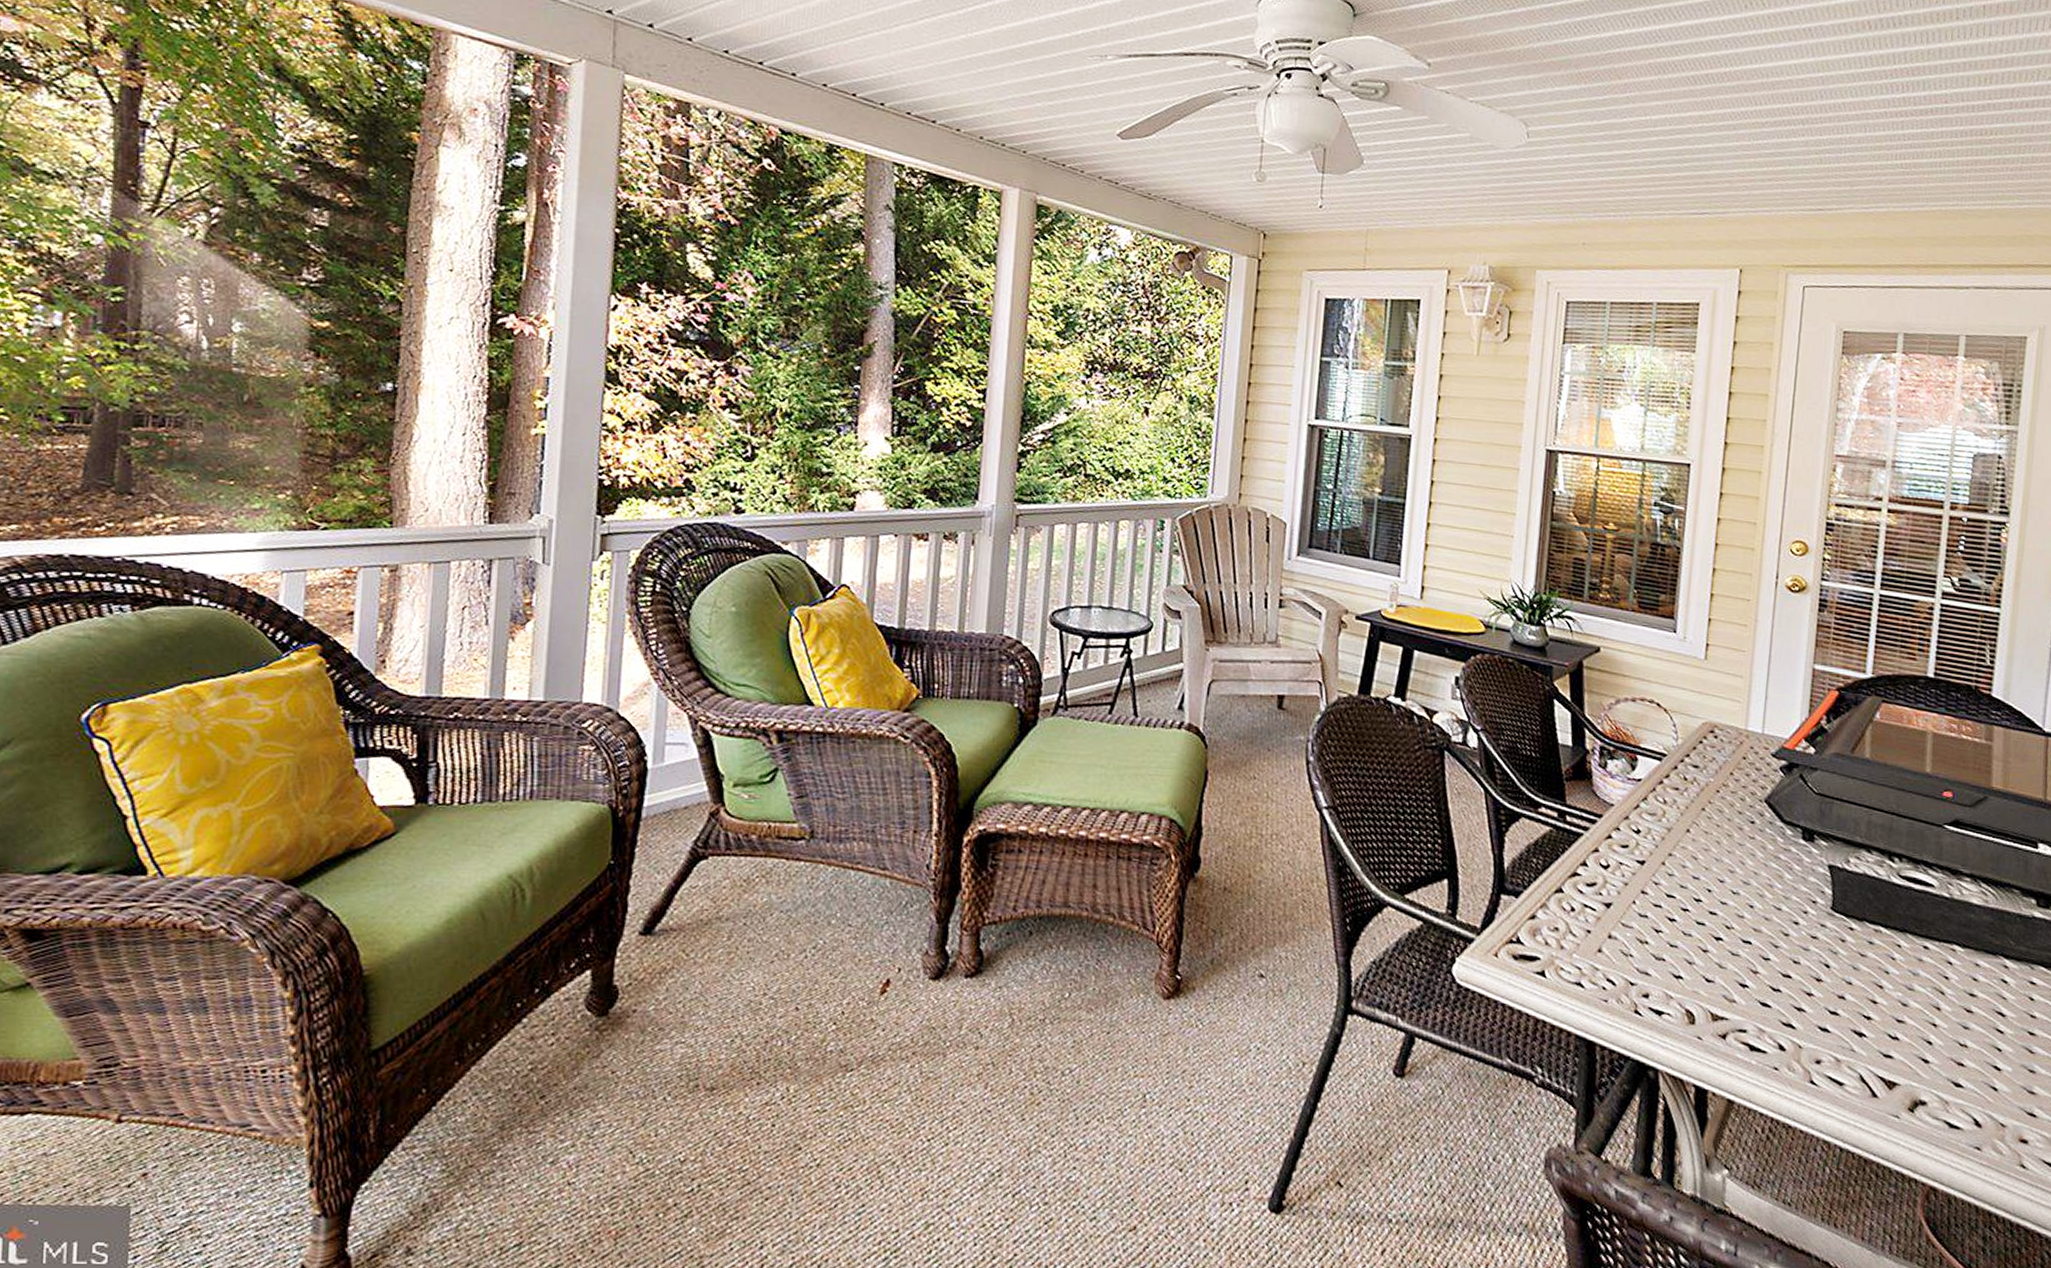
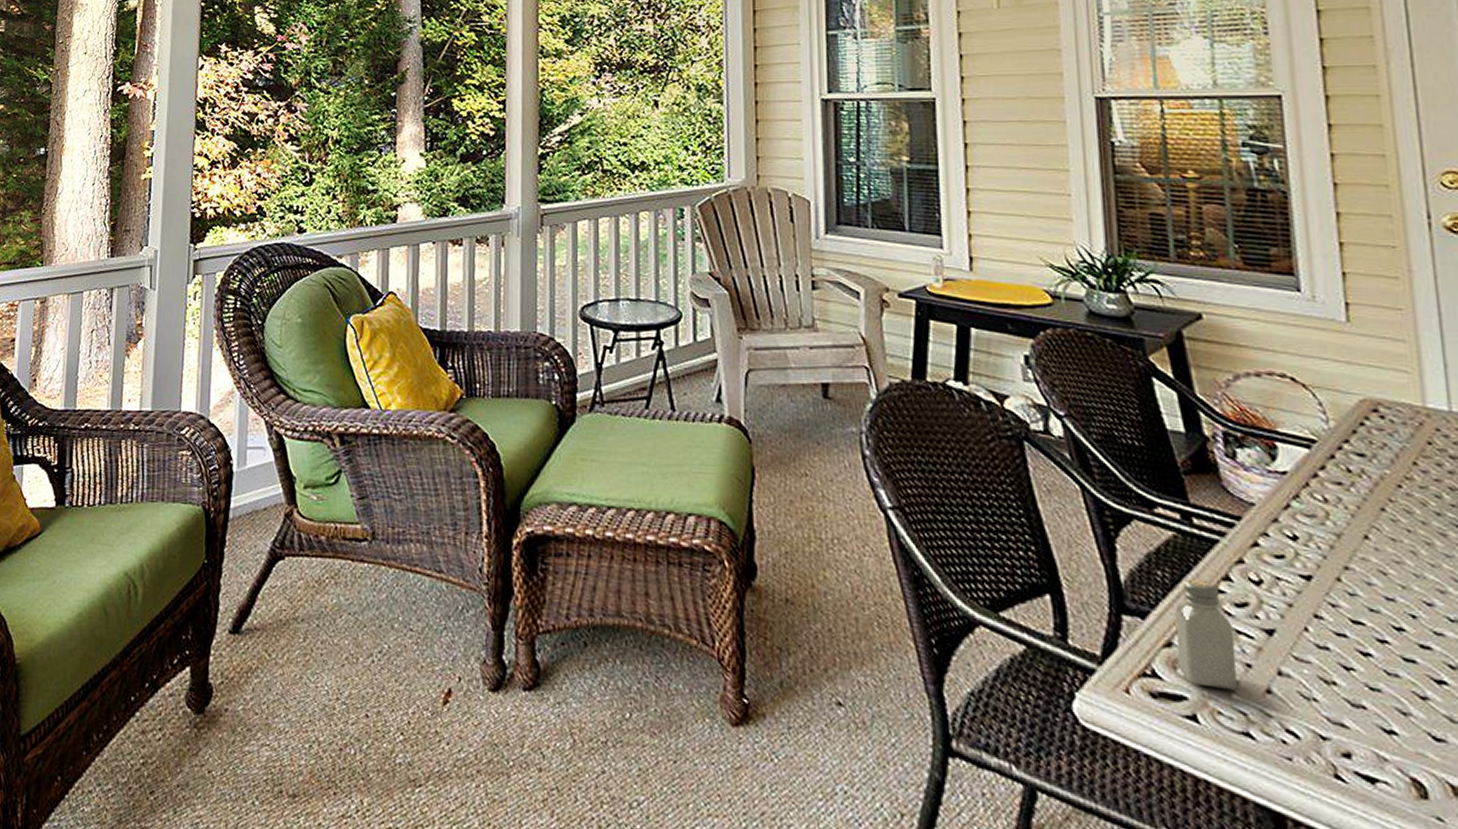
saltshaker: none [1537,865,1583,950] -> present [1174,579,1238,690]

